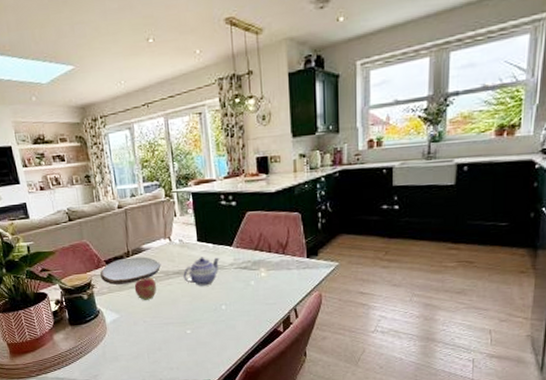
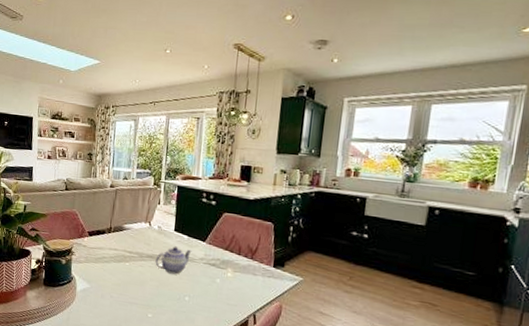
plate: present [99,256,161,285] -> none [81,233,138,258]
fruit: present [134,277,157,300] -> none [109,255,130,277]

